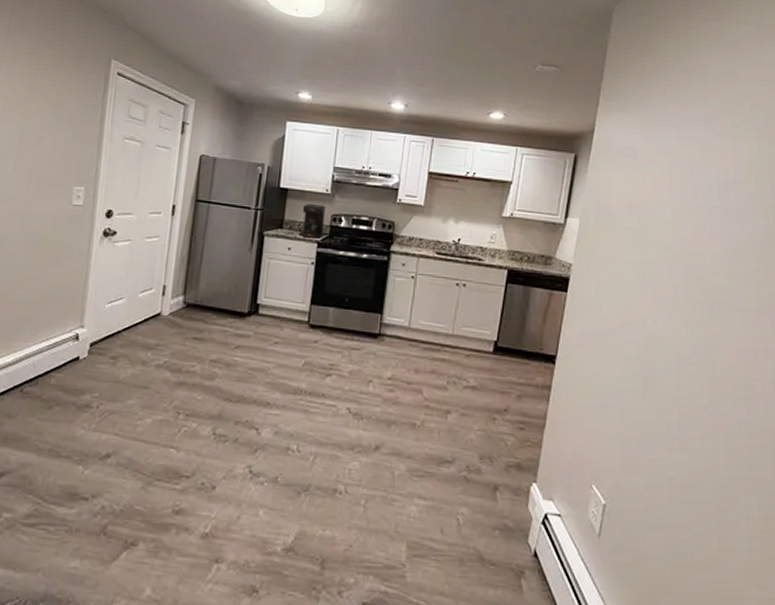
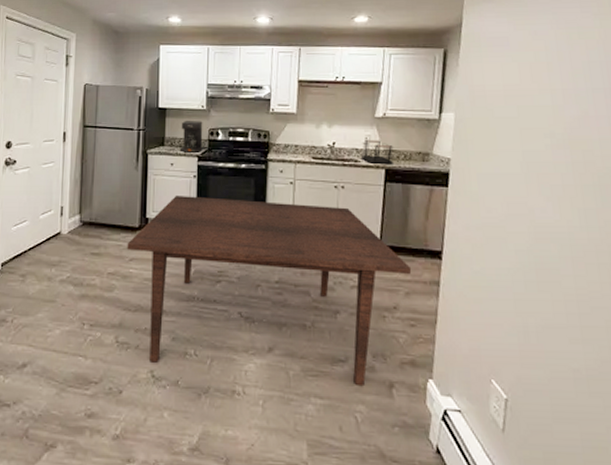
table: none [233,282,525,487] -> present [127,196,412,385]
dish rack: none [485,238,518,266] -> present [361,139,394,165]

